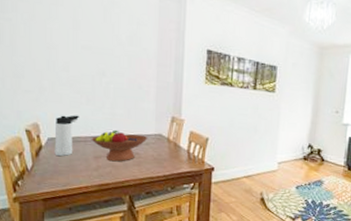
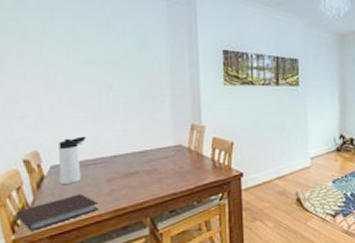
notebook: none [18,166,85,192] -> present [16,194,98,231]
fruit bowl: present [91,129,148,162] -> none [101,146,167,183]

